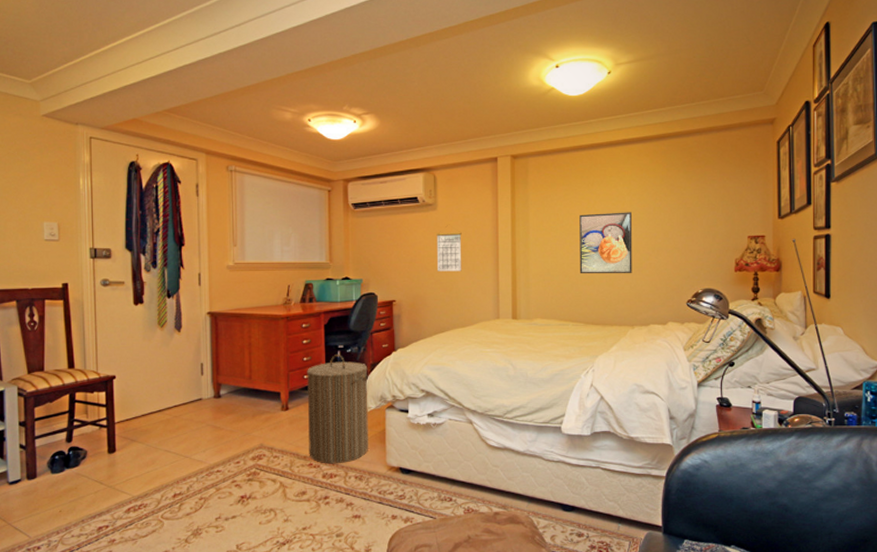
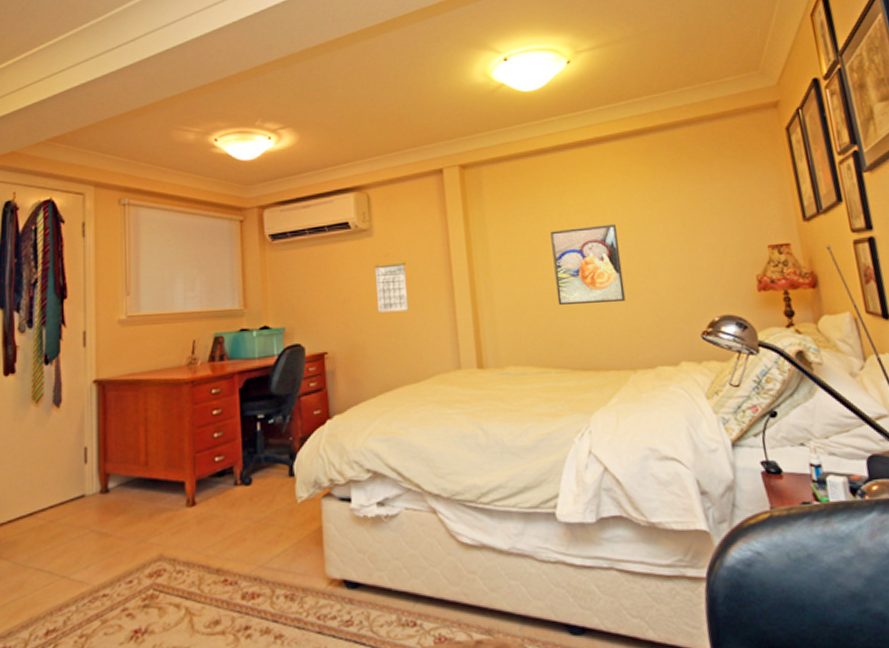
laundry hamper: present [307,355,368,464] -> none [218,427,301,579]

